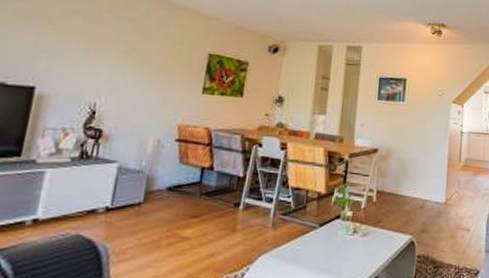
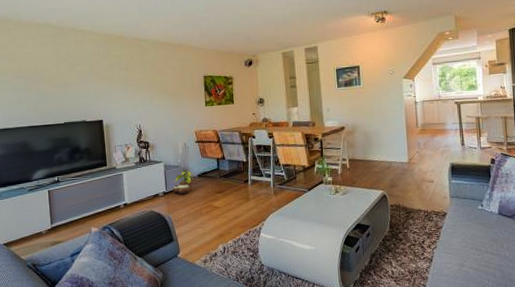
potted plant: none [121,176,162,215] -> present [172,169,195,195]

